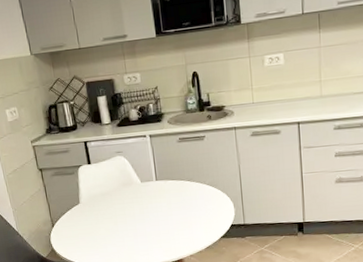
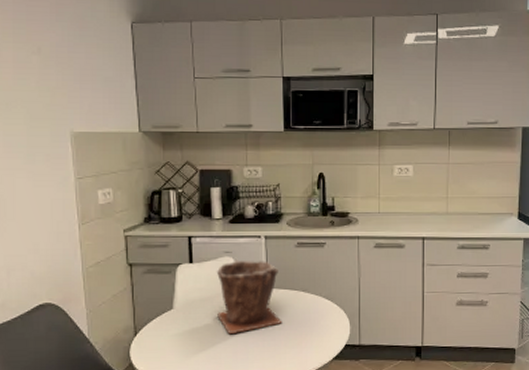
plant pot: none [111,157,173,222] -> present [216,260,282,335]

